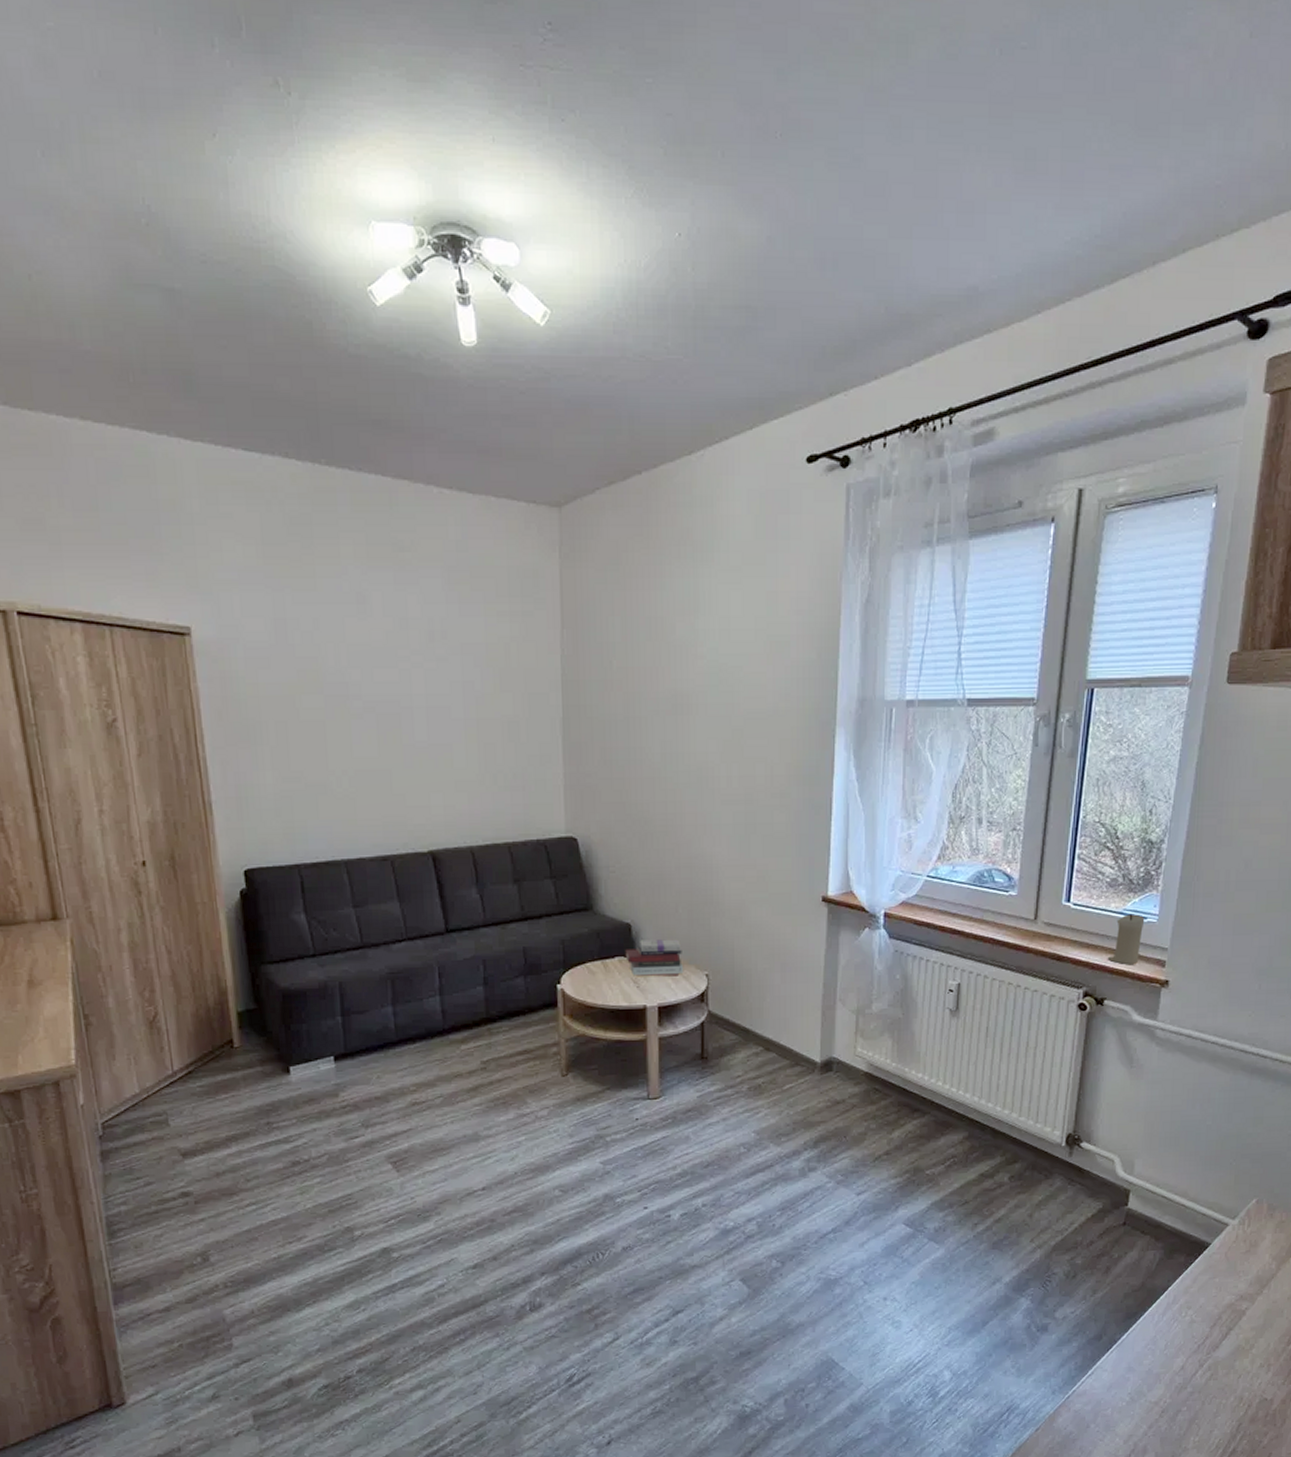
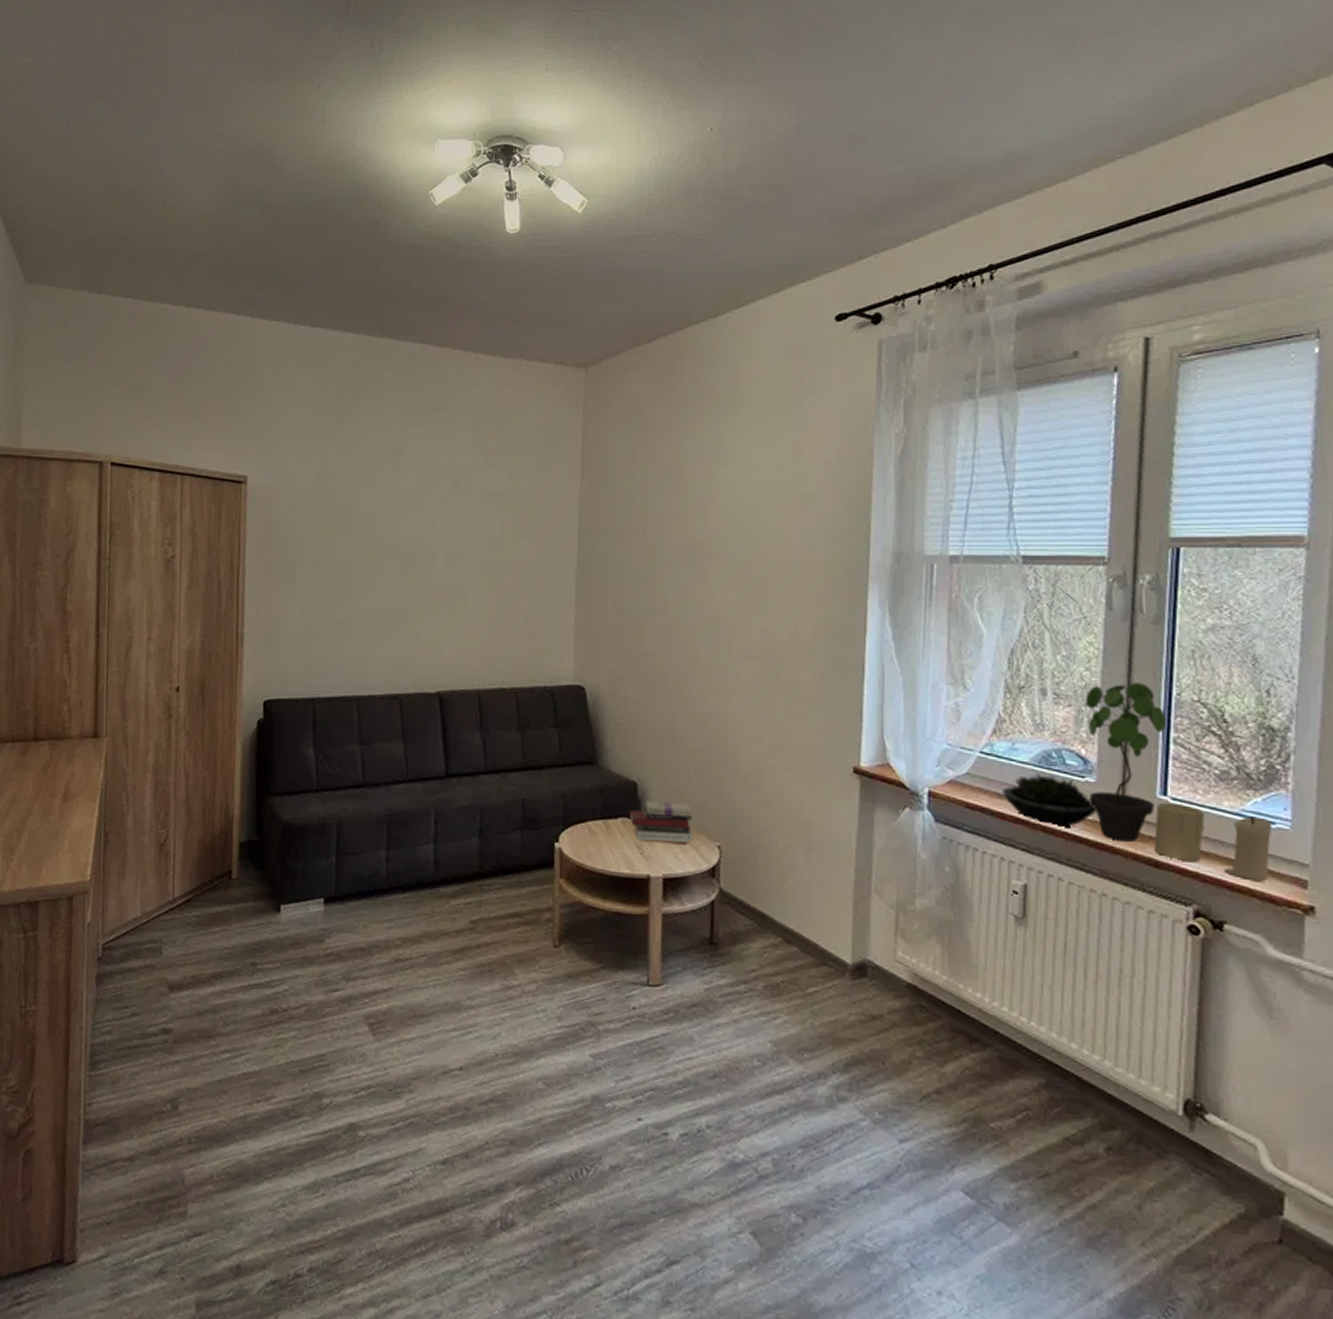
succulent plant: none [943,890,1017,934] -> present [1002,772,1097,827]
potted plant: none [1011,808,1074,942] -> present [1085,681,1167,842]
candle: none [1057,907,1096,955] -> present [1153,802,1205,863]

